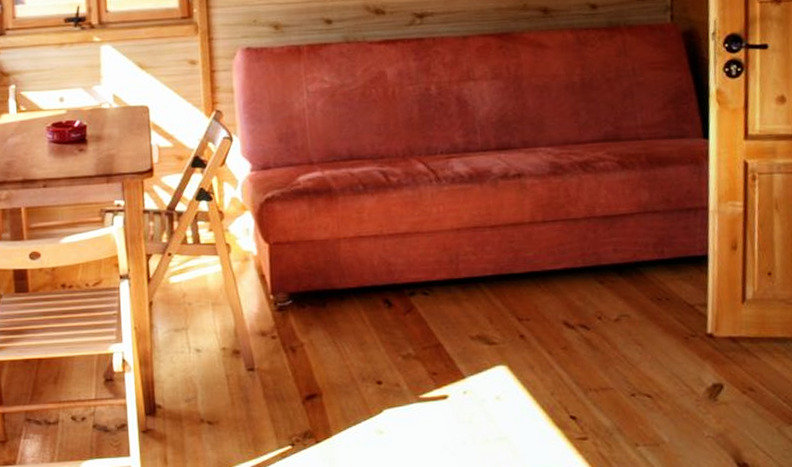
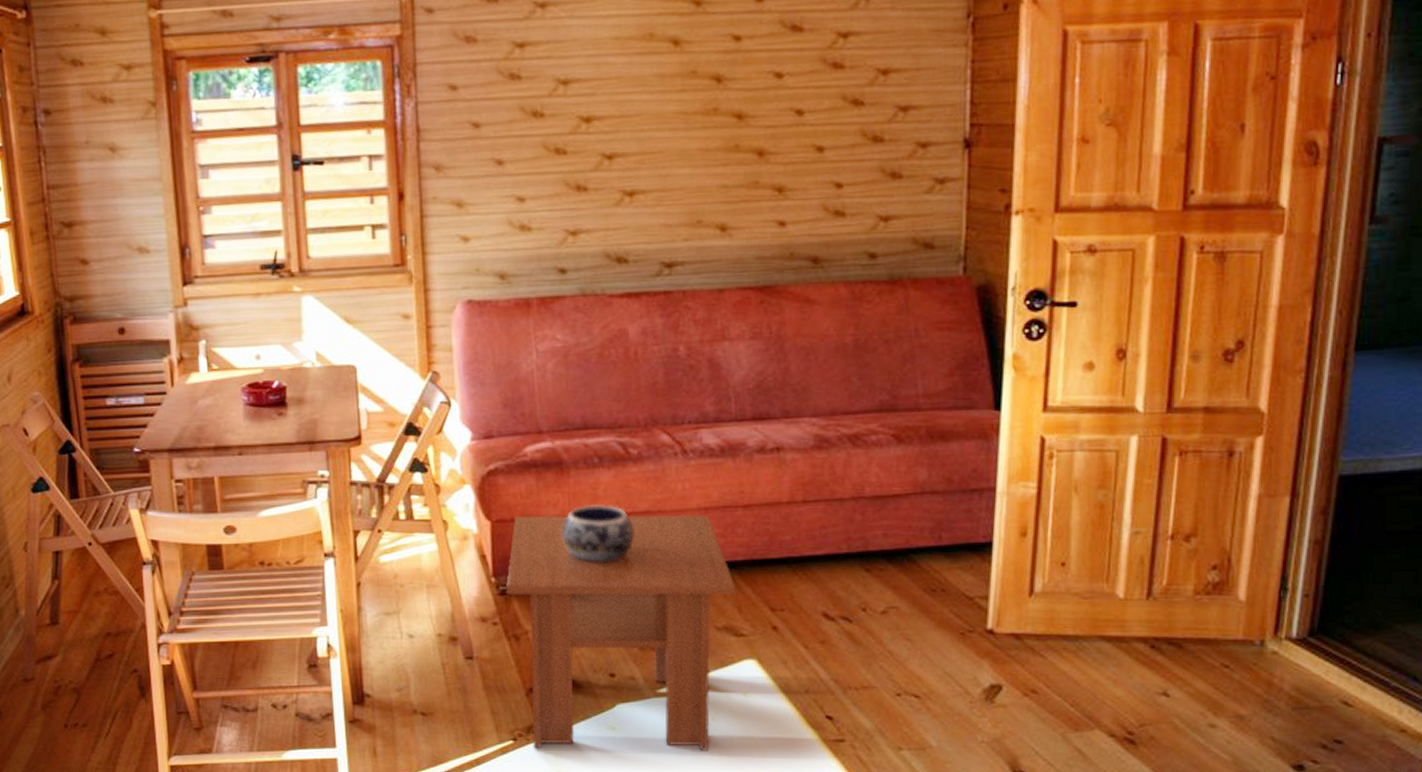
coffee table: none [283,235,487,453] -> present [506,515,736,751]
decorative bowl: none [332,227,396,281] -> present [562,504,634,564]

